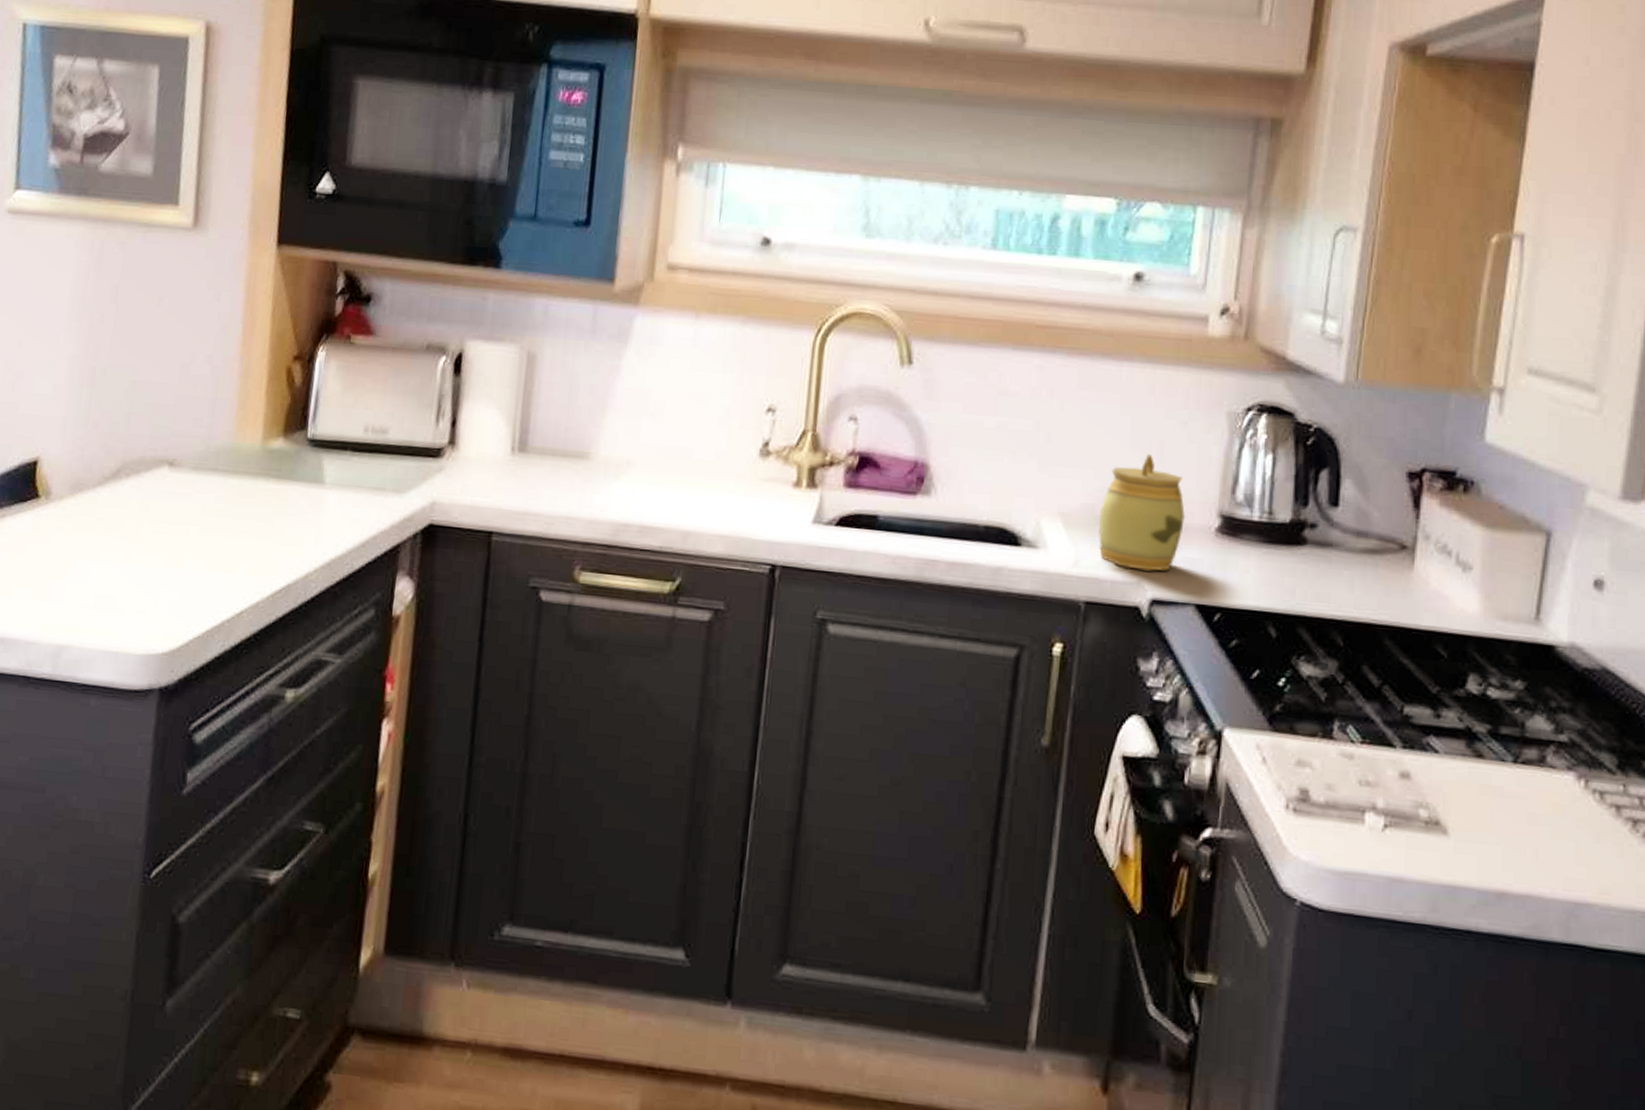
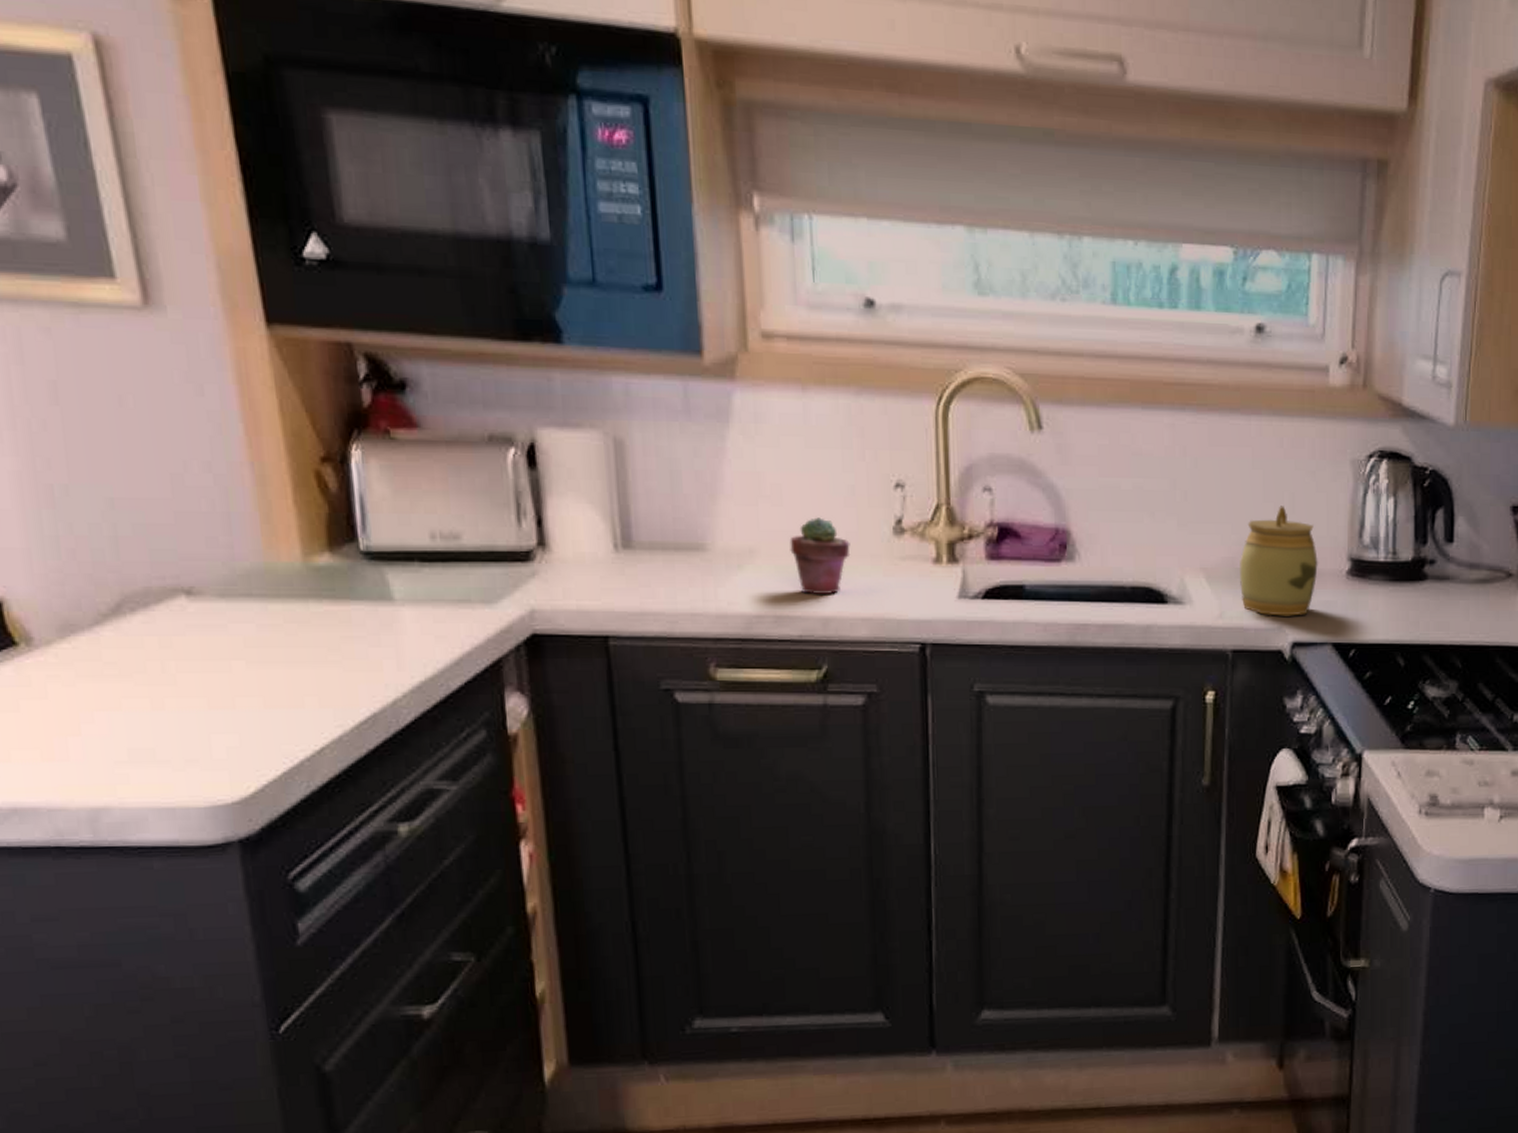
potted succulent: none [663,435,719,509] -> present [789,517,851,594]

